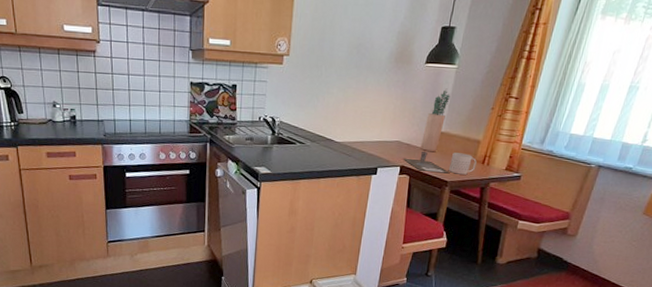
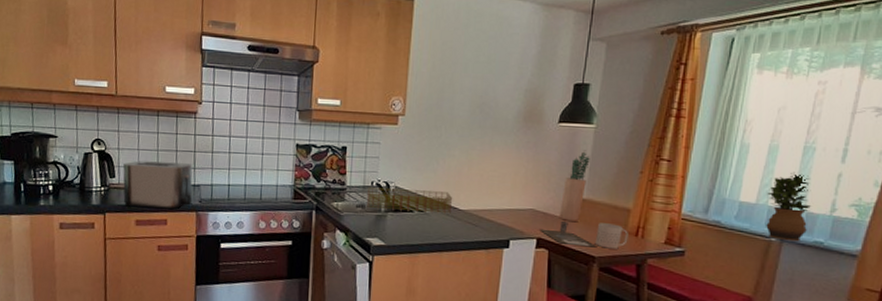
toaster: none [30,97,98,143] -> present [123,161,193,210]
dish rack: none [255,122,330,147] -> present [367,187,452,215]
potted plant: none [589,108,630,168] -> present [766,172,812,242]

